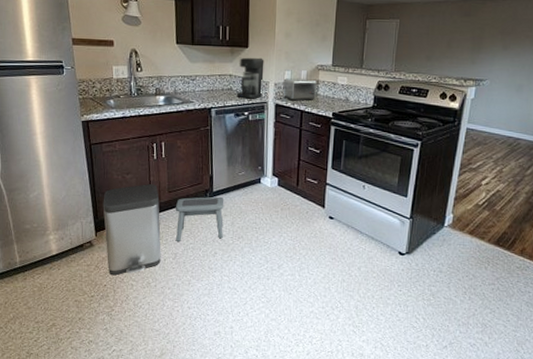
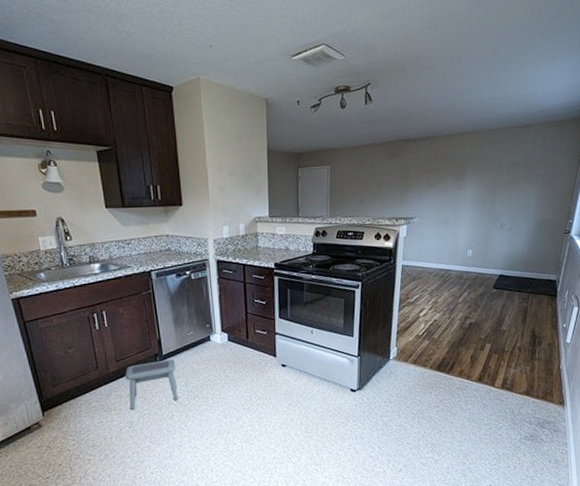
pedal bin: present [103,184,161,276] -> none [46,355,117,454]
coffee maker: present [236,57,263,99] -> none [175,215,203,258]
toaster: present [284,78,316,101] -> none [223,231,256,256]

